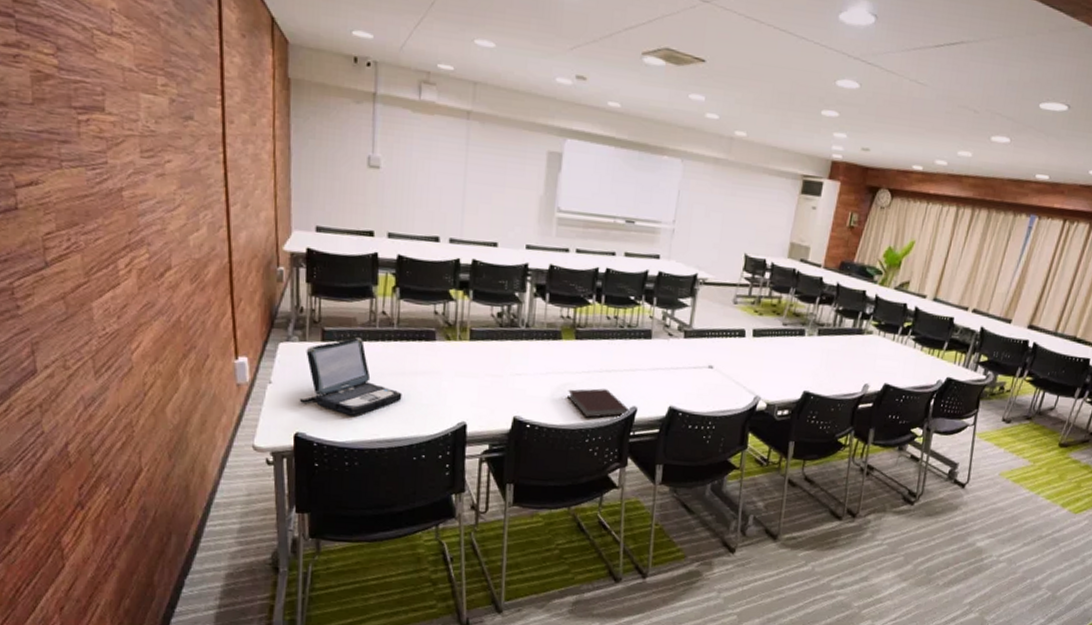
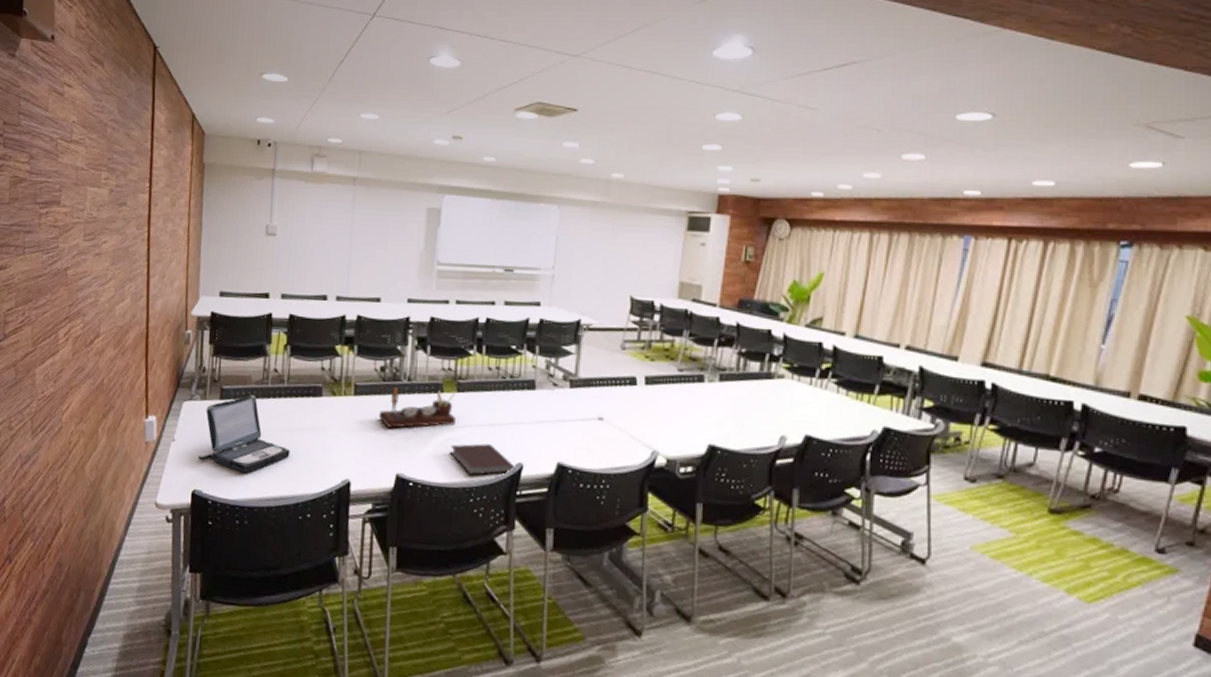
desk organizer: none [495,333,574,373] -> present [378,387,456,428]

